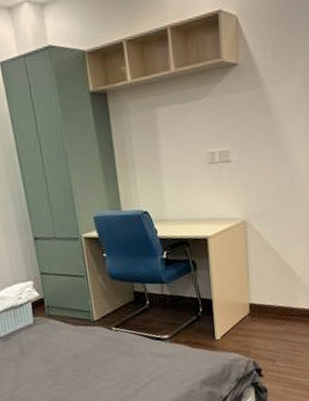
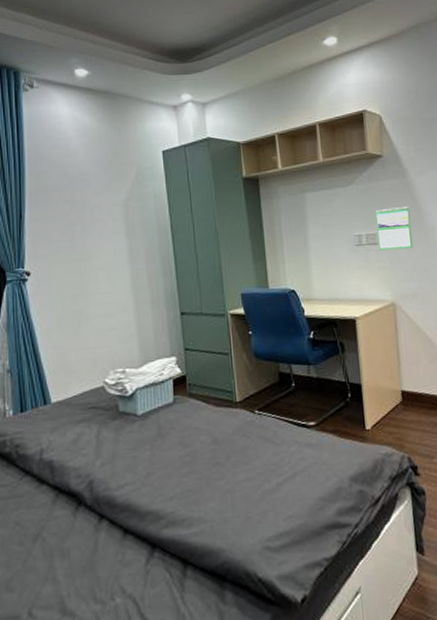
calendar: none [229,121,266,168] -> present [375,207,413,251]

